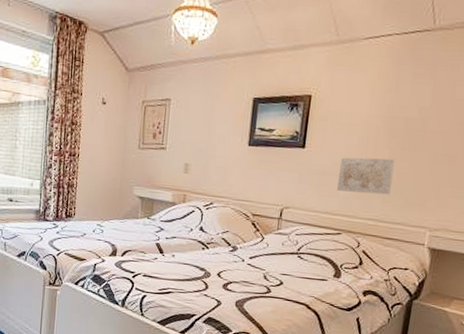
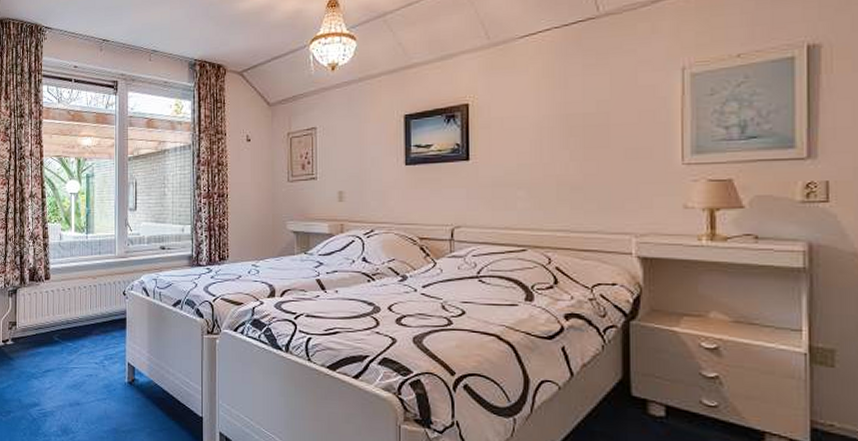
wall art: present [337,157,395,195] -> none [514,160,578,202]

